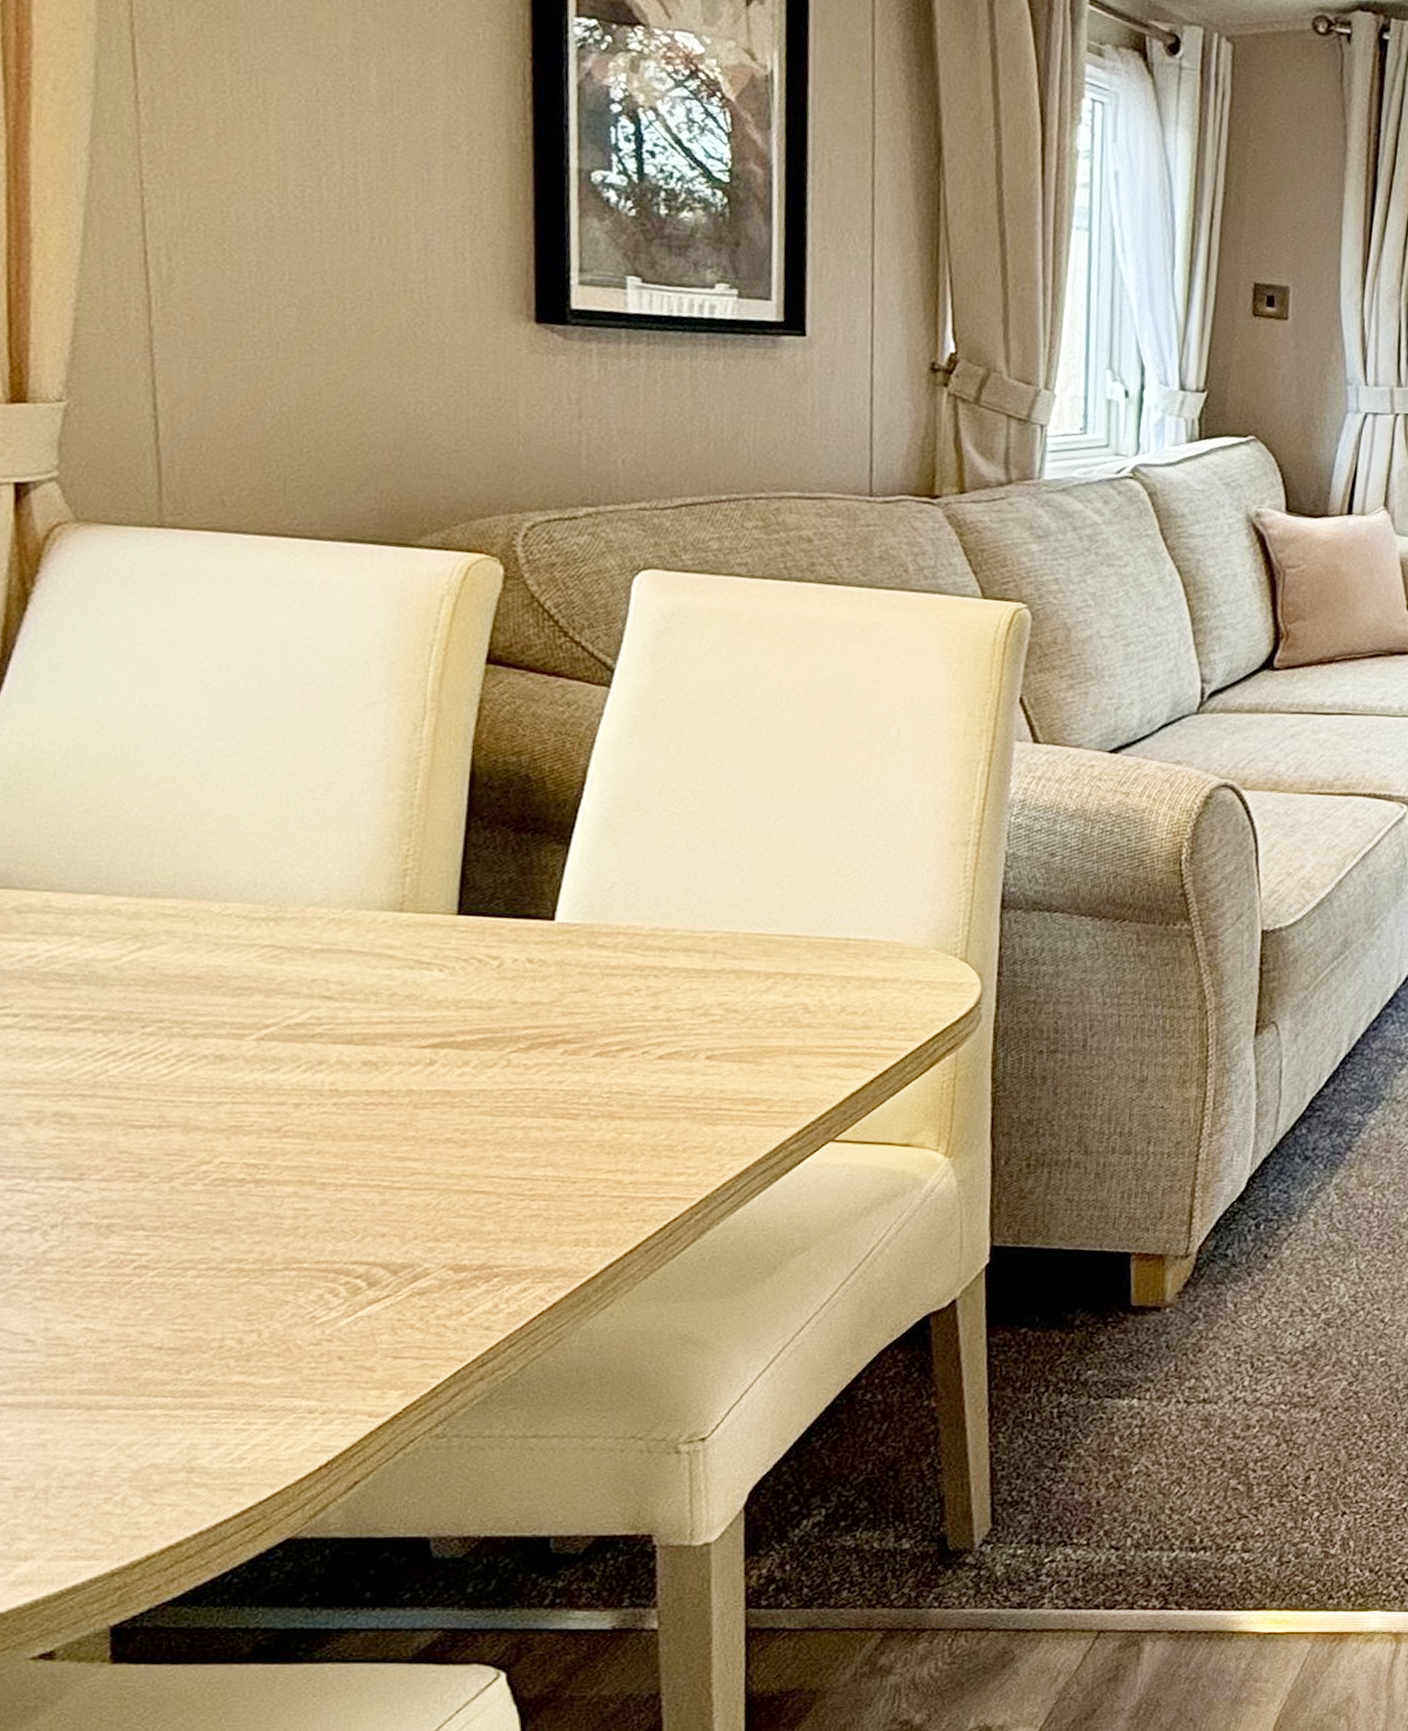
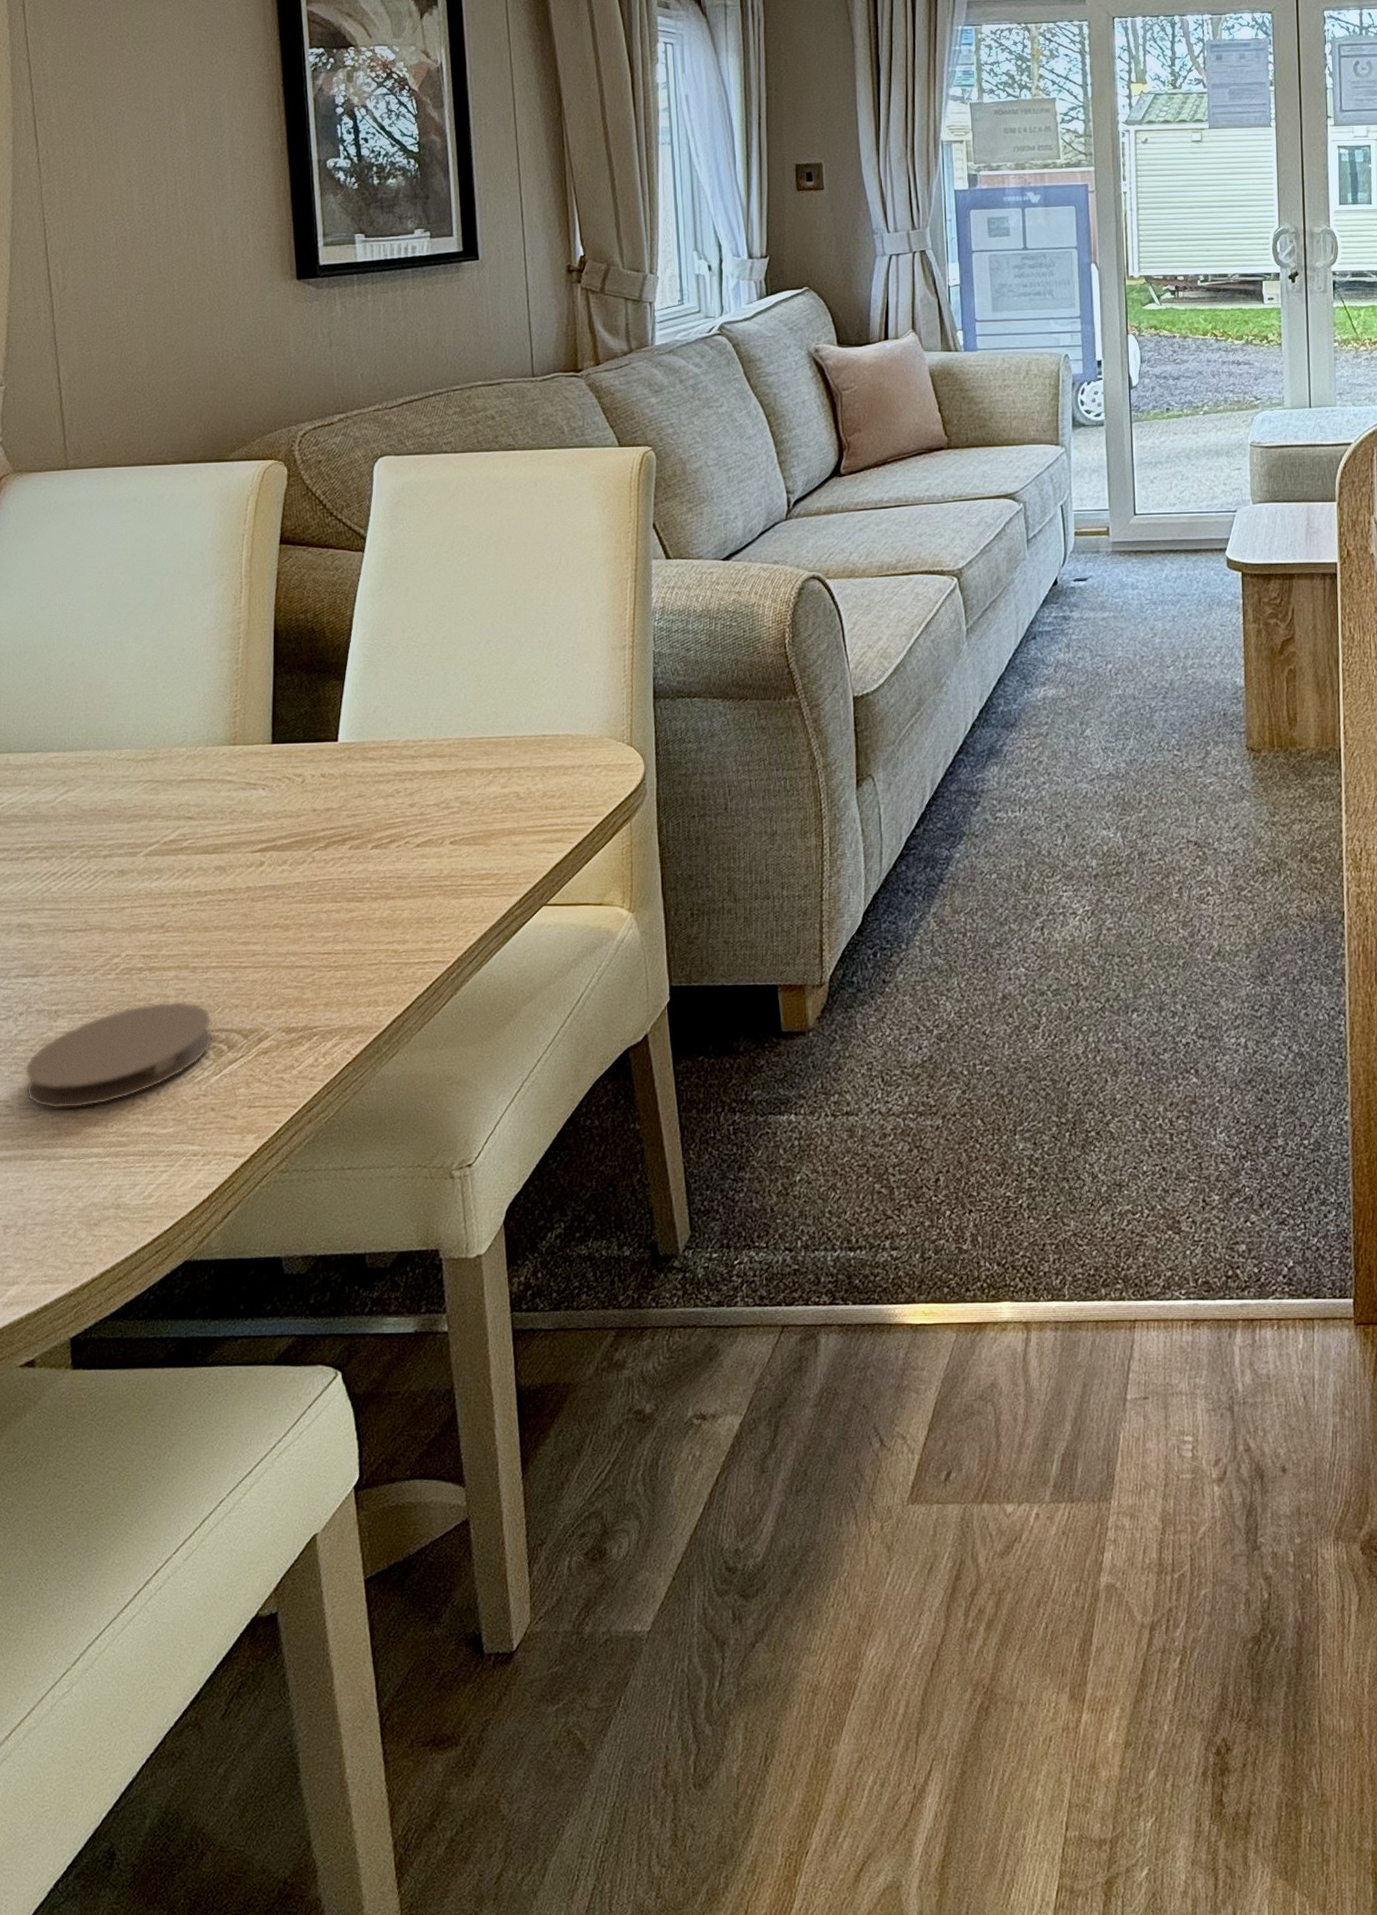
coaster: none [55,1223,347,1348] -> present [24,1001,214,1109]

